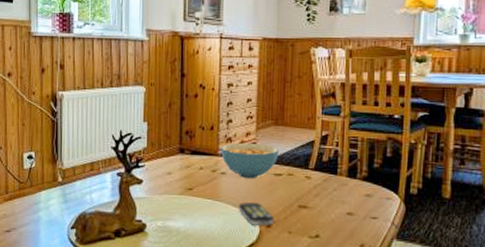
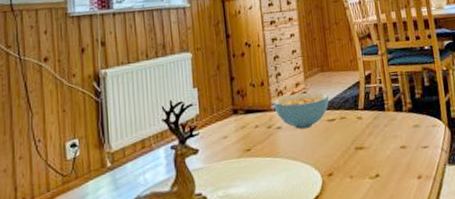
remote control: present [238,201,275,226] -> none [297,152,335,177]

